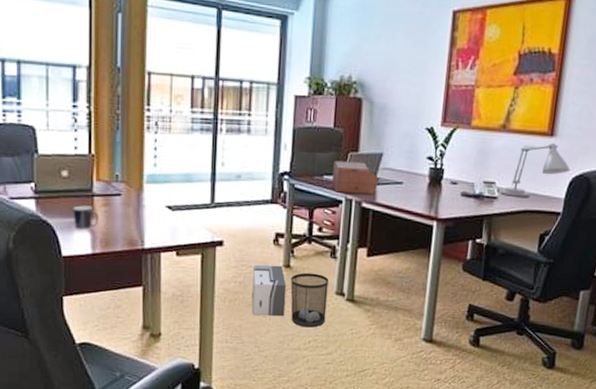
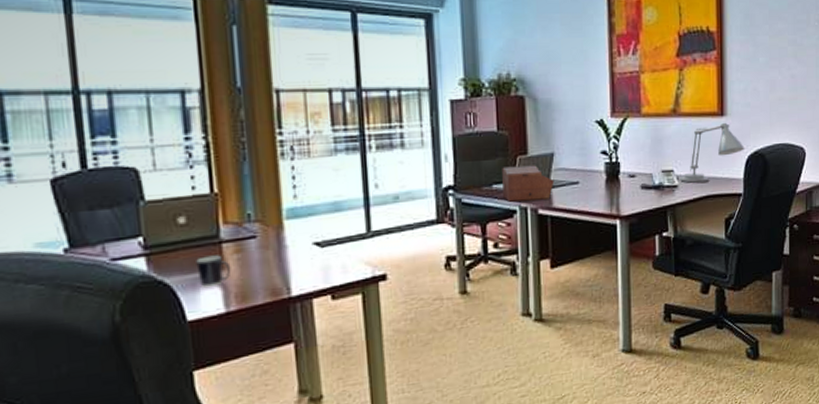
paper shredder: present [252,264,287,316] -> none [425,292,467,356]
waste bin: present [290,272,329,328] -> none [470,295,514,360]

